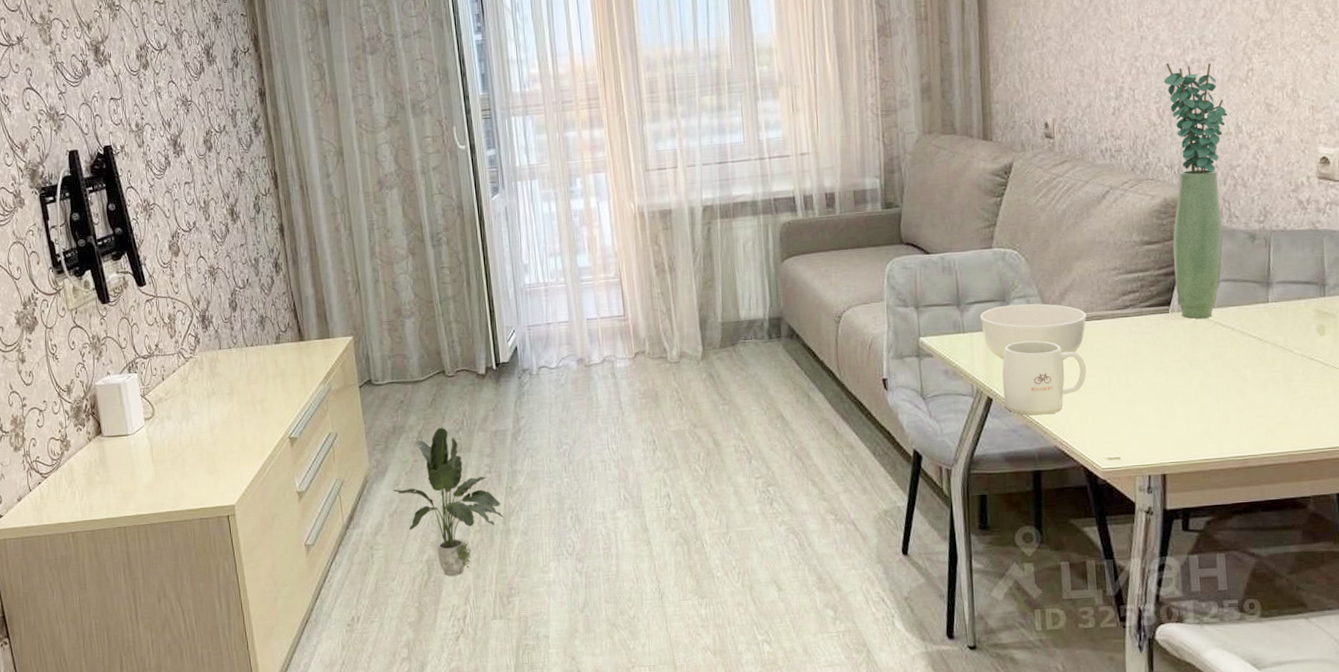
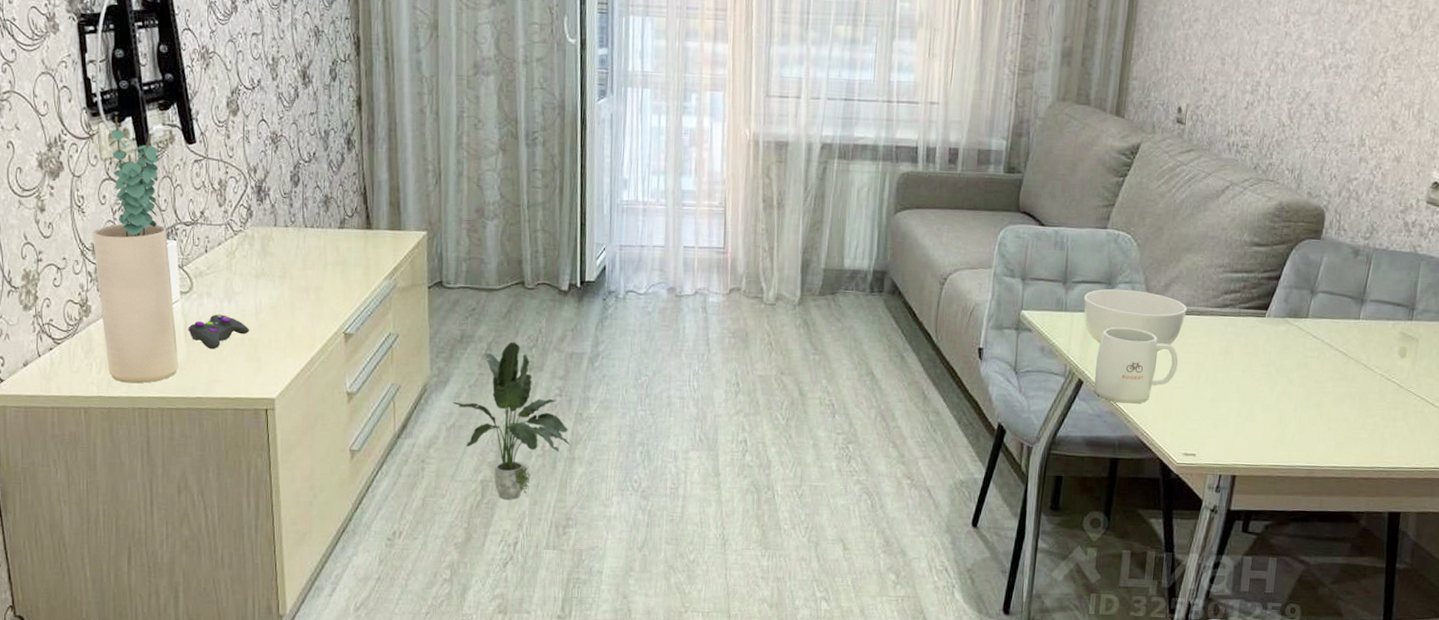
vase: none [65,271,149,506] -> present [92,116,179,384]
game controller: none [154,434,207,467] -> present [188,314,250,350]
vase: present [1163,63,1228,319] -> none [1275,64,1354,328]

